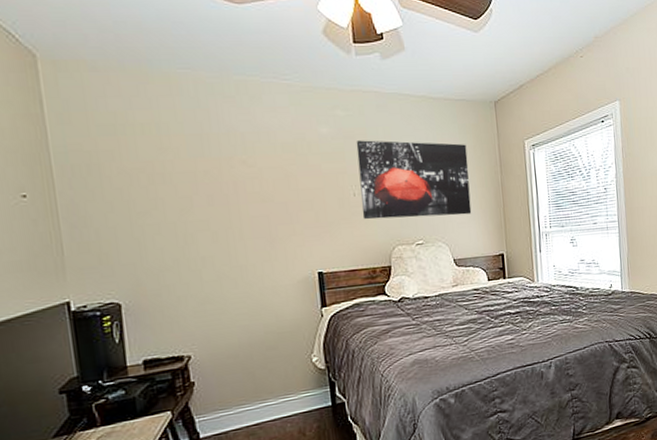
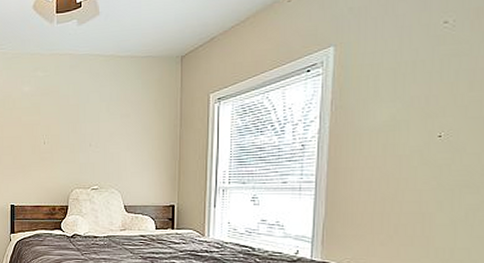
wall art: present [356,140,472,220] -> none [49,96,148,165]

